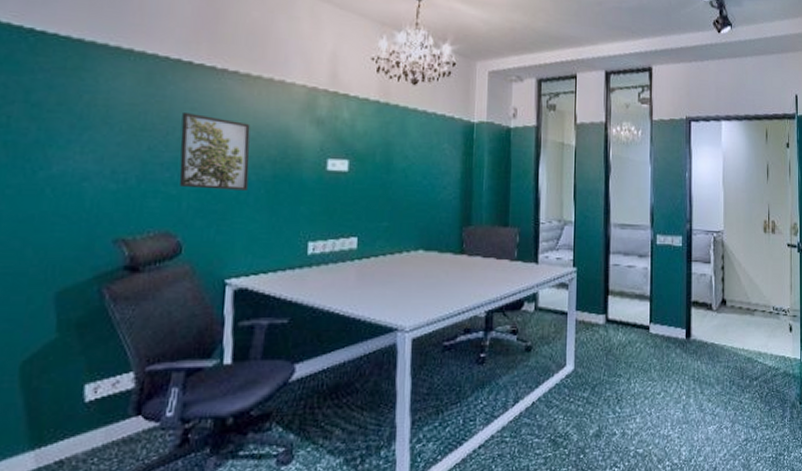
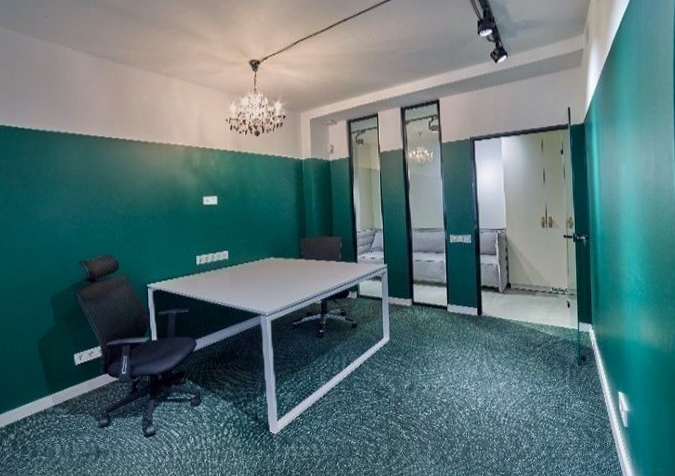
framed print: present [179,113,250,191] -> none [109,173,154,224]

